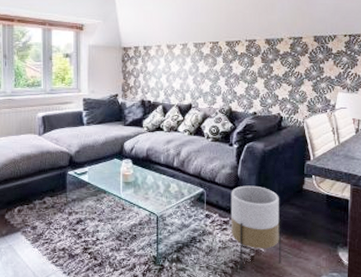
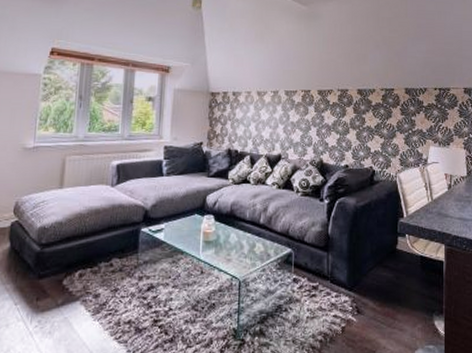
planter: present [230,185,282,270] -> none [319,245,375,344]

